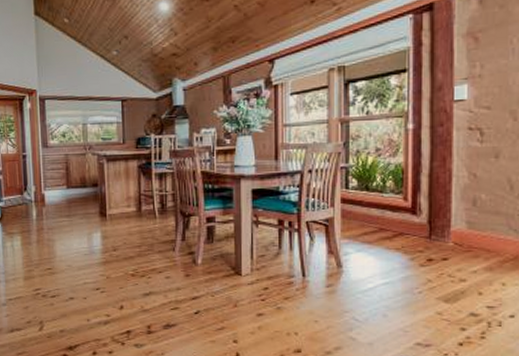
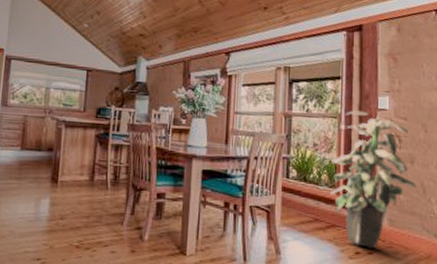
indoor plant: none [394,105,501,253] -> present [329,110,416,248]

